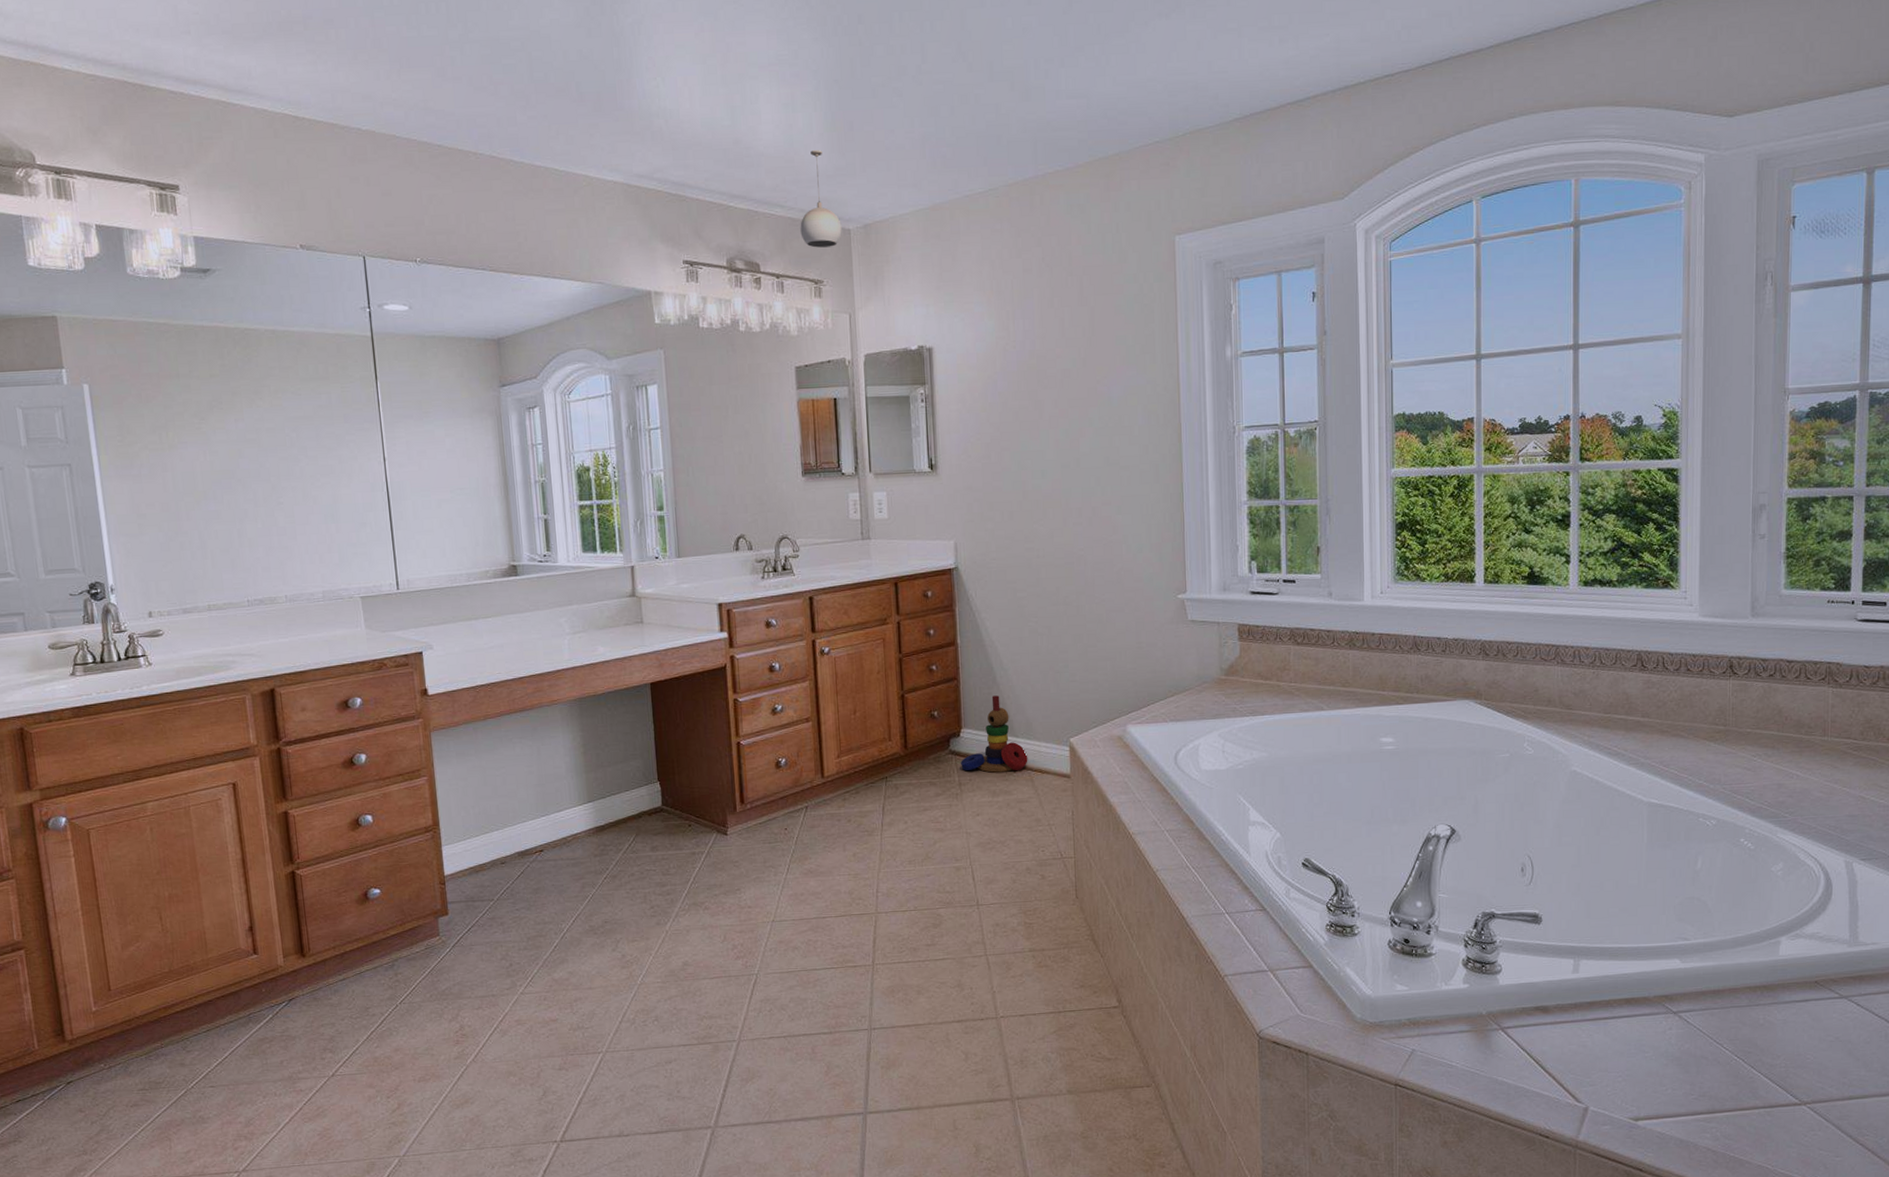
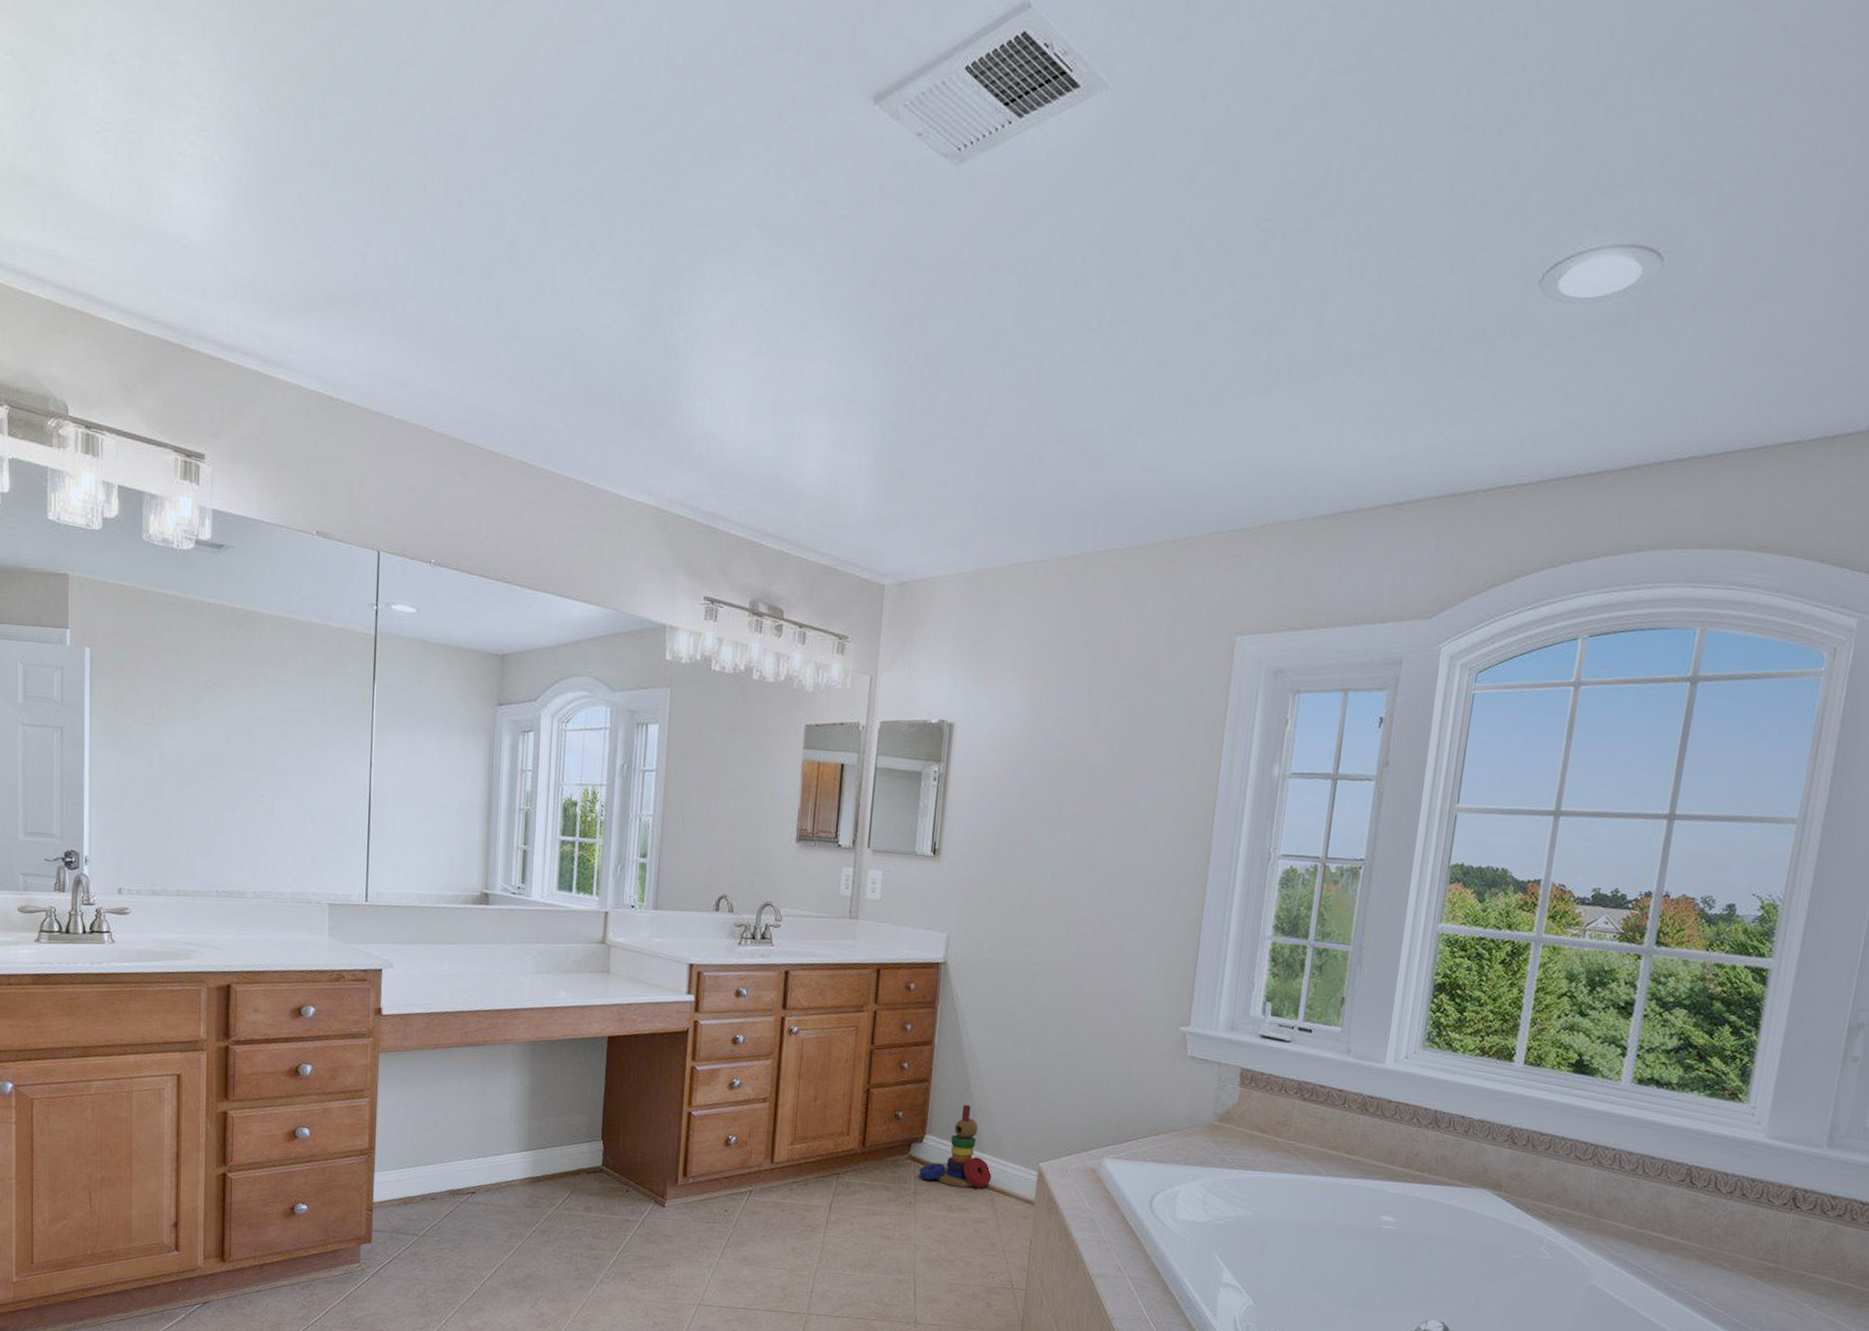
pendant light: present [800,150,842,248] -> none [831,495,876,602]

